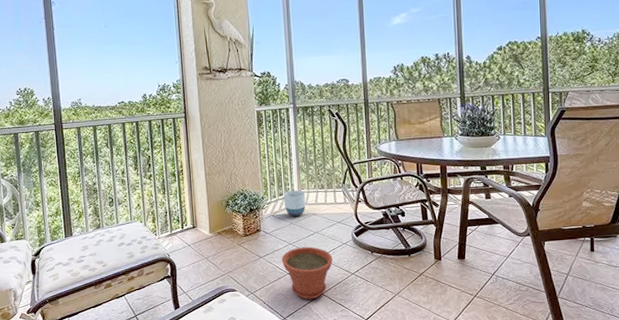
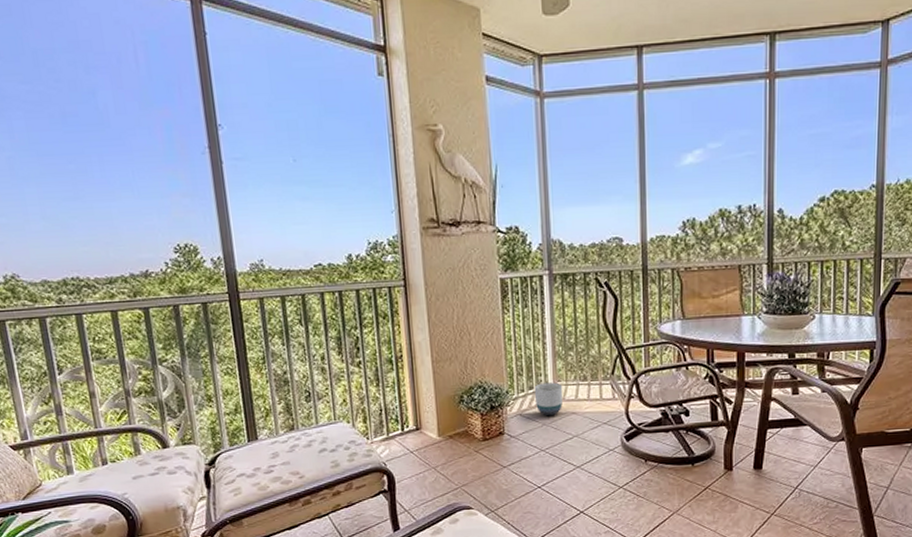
plant pot: present [281,246,333,300] -> none [530,453,597,519]

